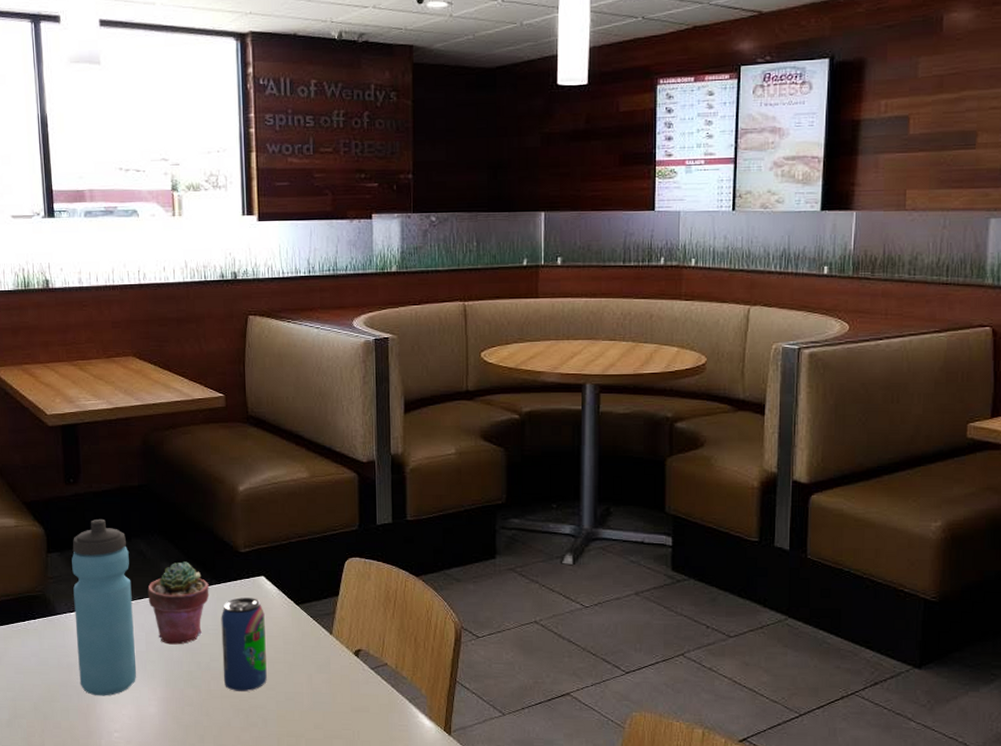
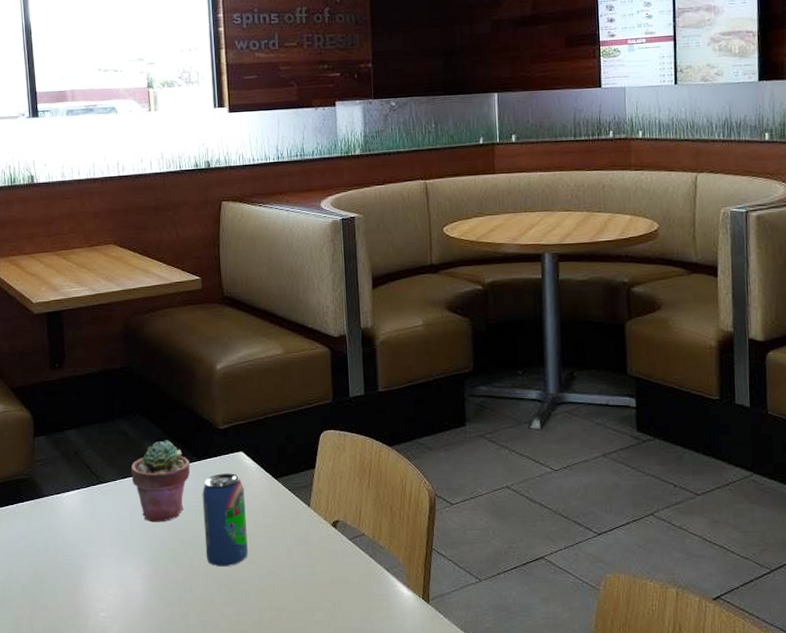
water bottle: present [72,518,137,696] -> none [58,401,122,576]

